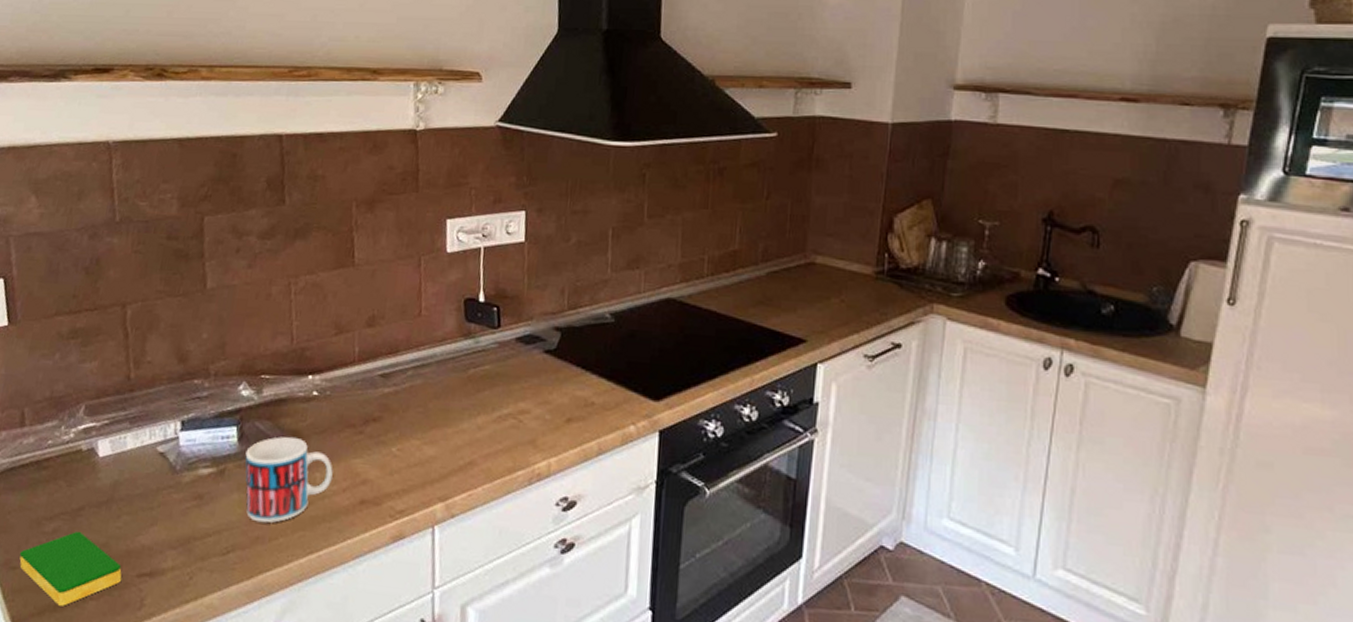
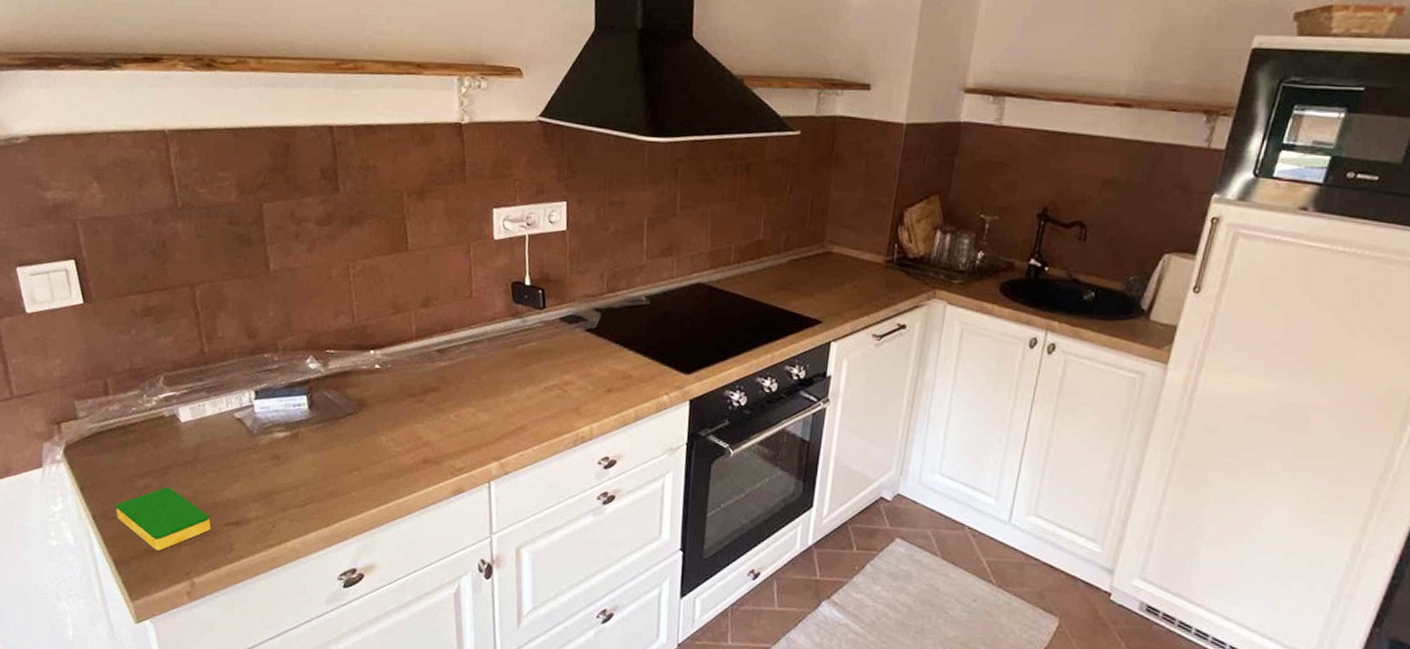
mug: present [245,436,333,524] -> none [316,404,397,480]

